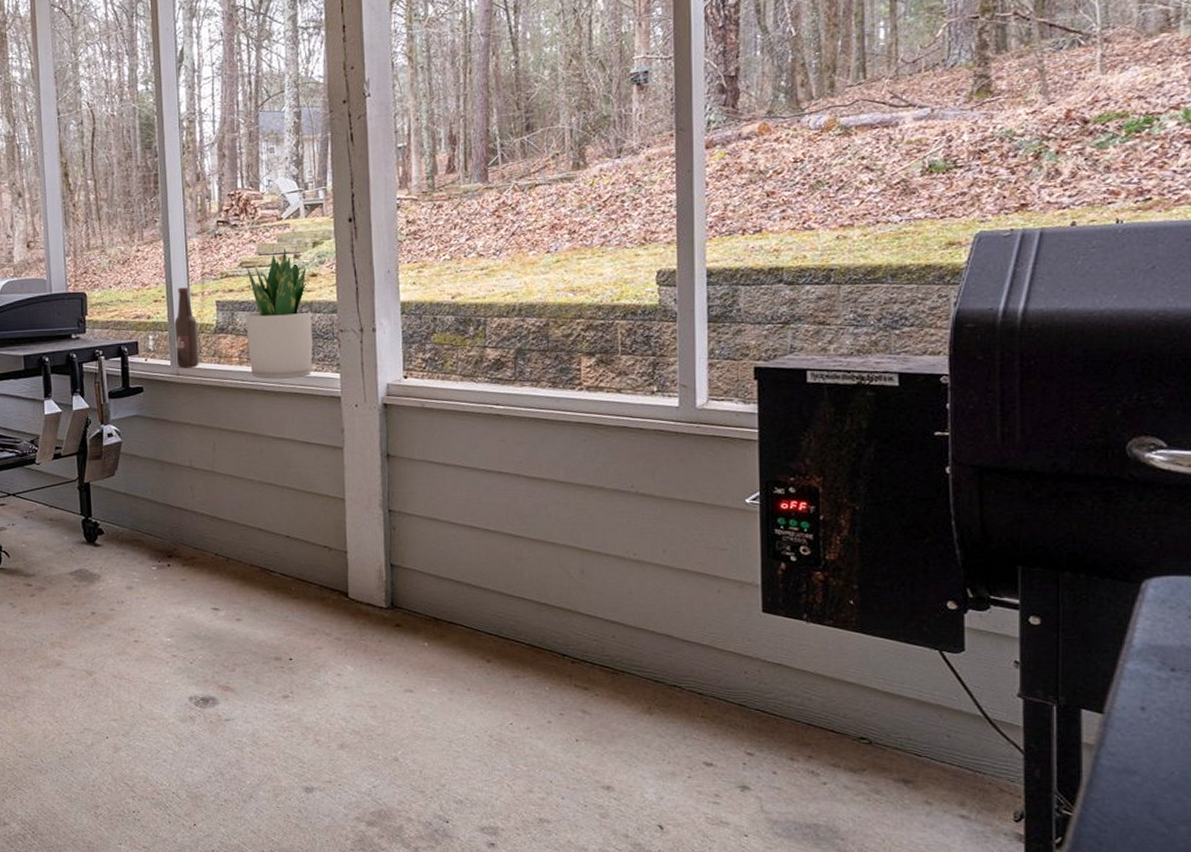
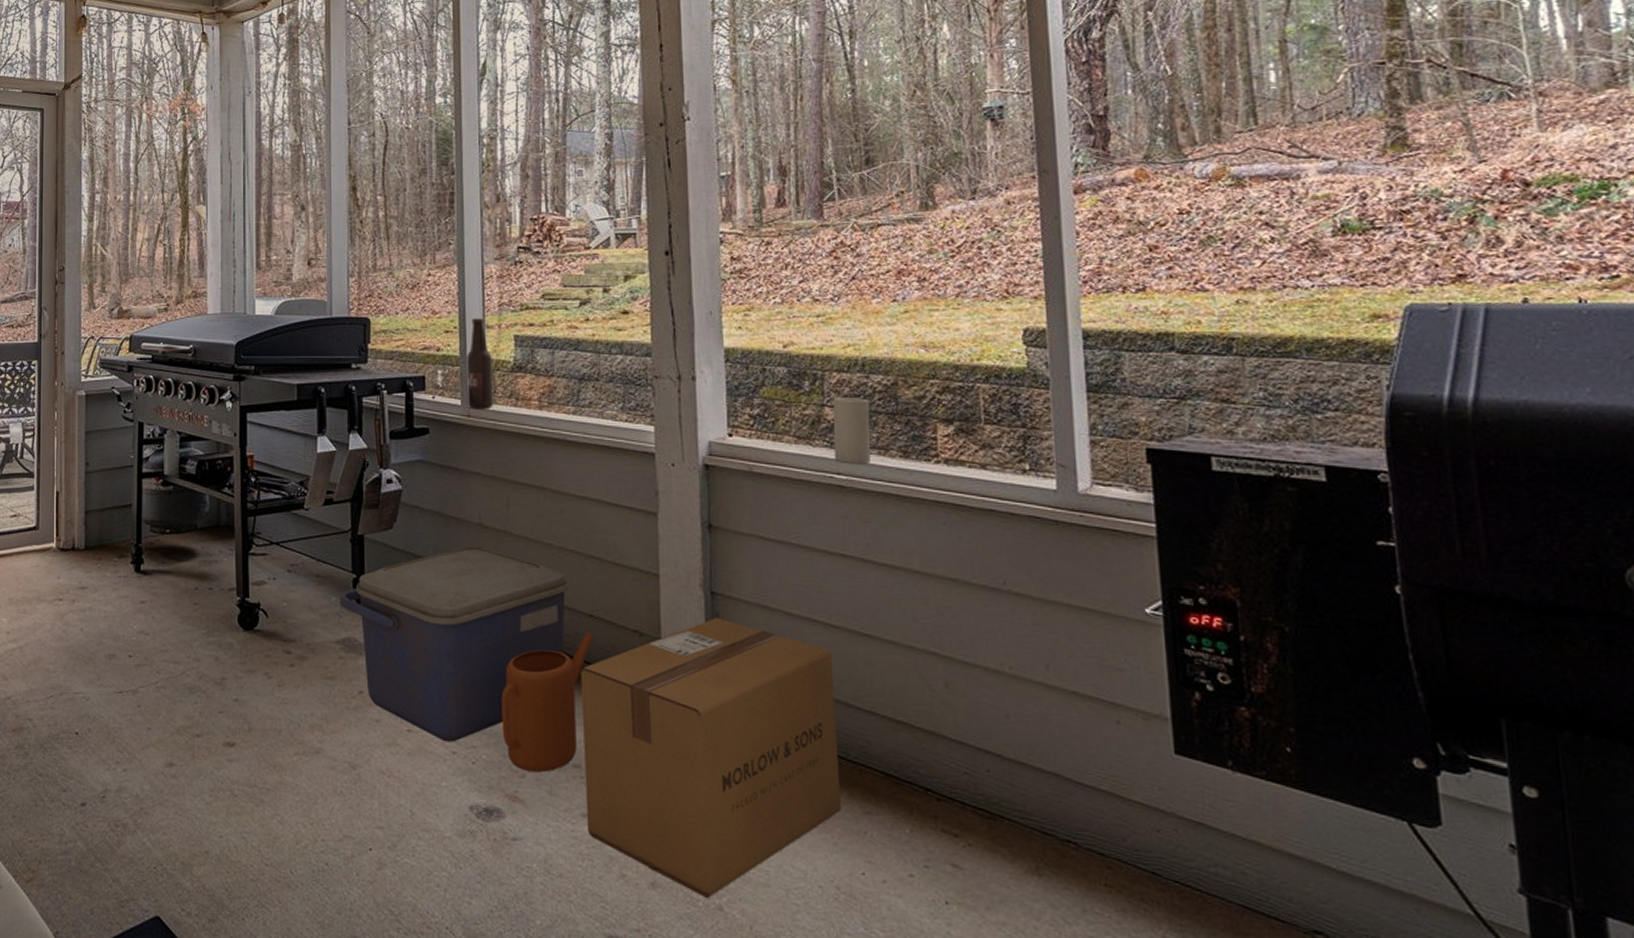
cooler: none [70,486,269,648] -> present [339,546,569,742]
watering can: none [213,550,289,667] -> present [501,631,593,773]
planter: present [245,248,313,379] -> none [548,280,623,428]
box: none [279,531,495,752] -> present [580,618,842,898]
candle: none [493,338,525,396] -> present [833,398,871,465]

